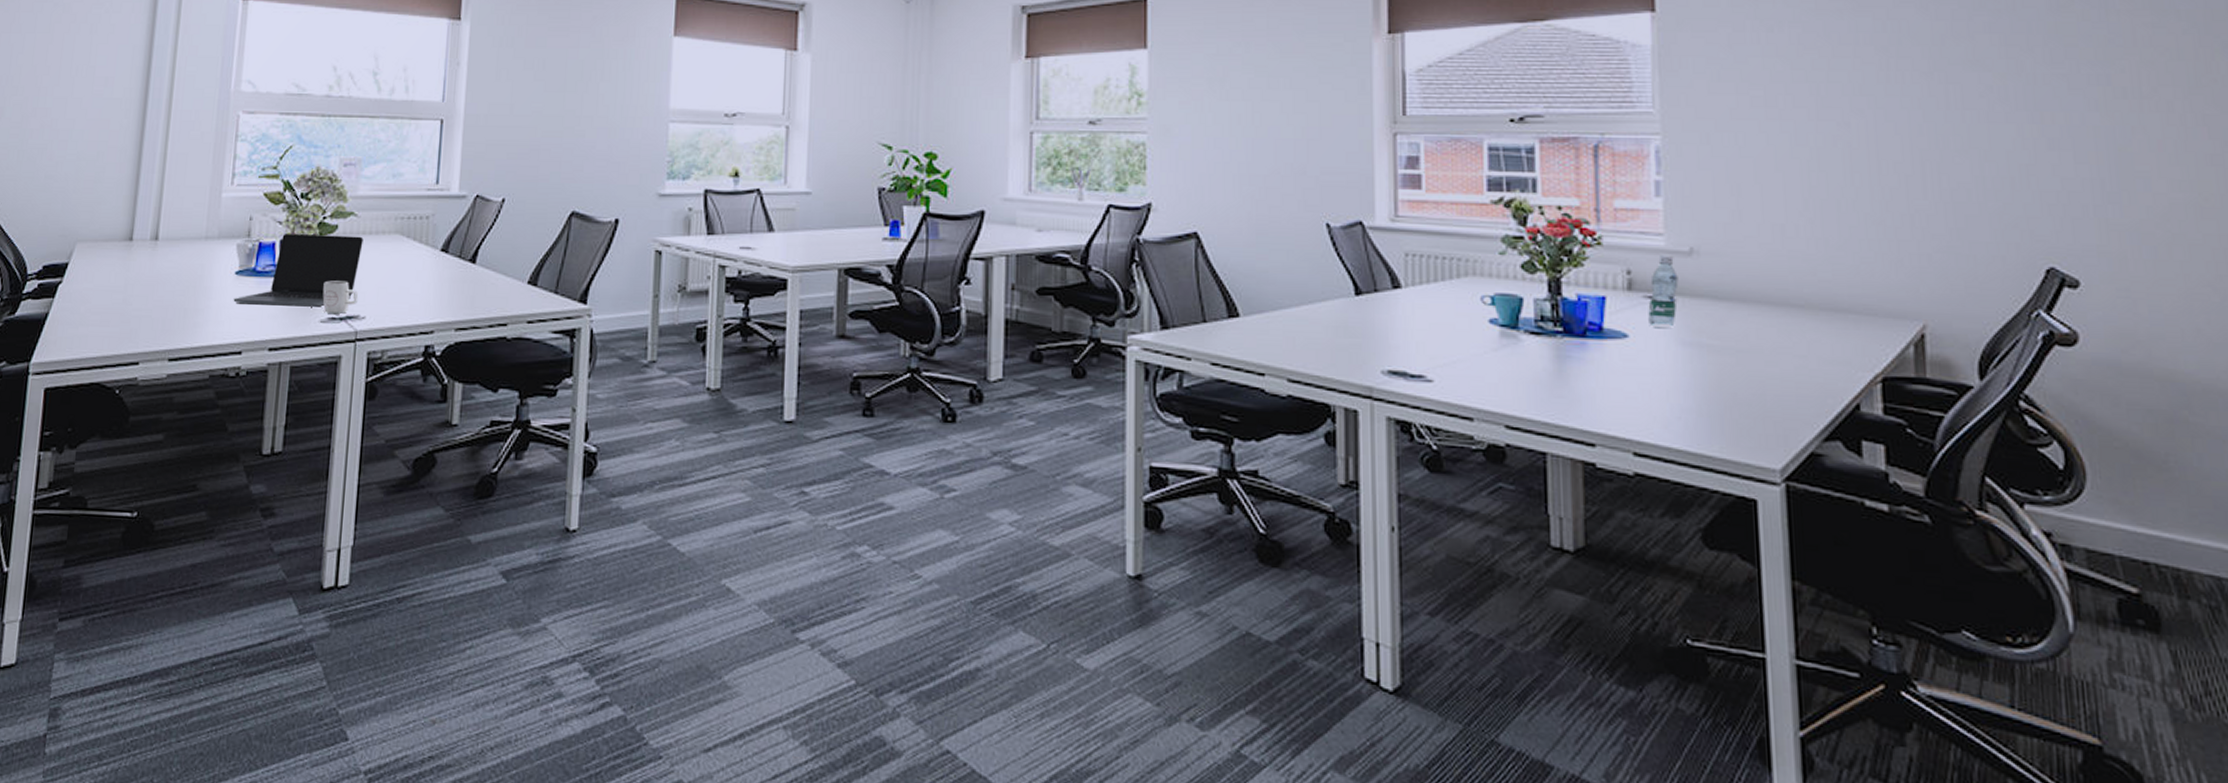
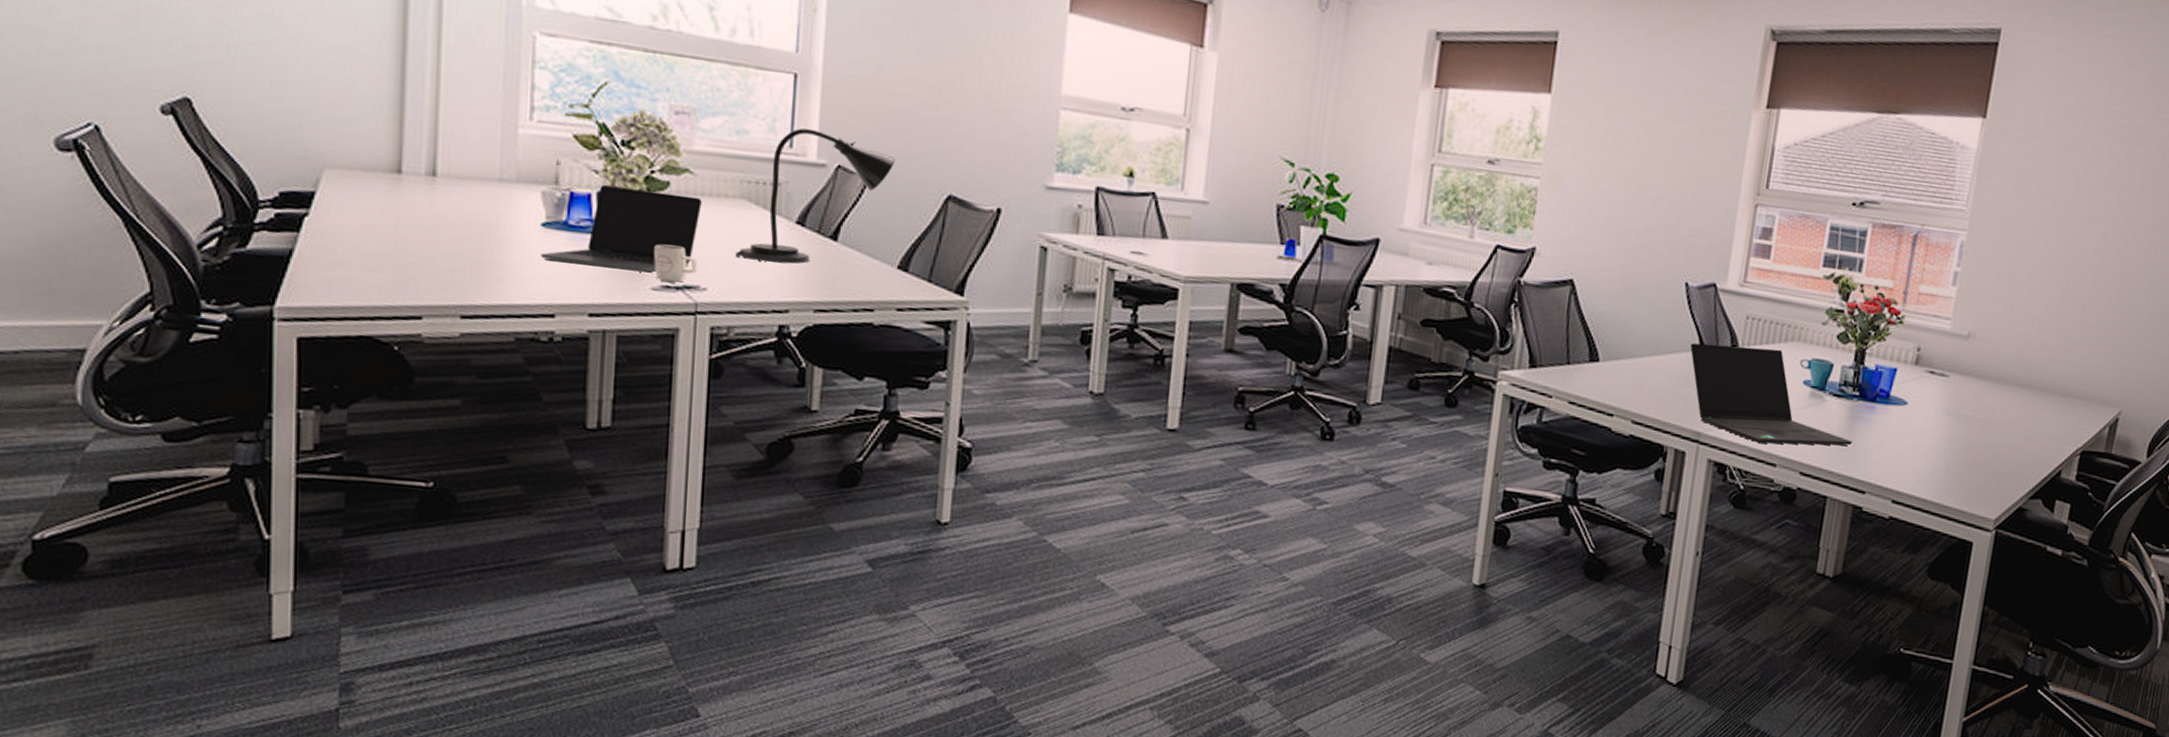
desk lamp: none [390,165,526,288] -> present [735,127,896,264]
laptop: none [1343,286,1566,395] -> present [1690,343,1853,446]
bottle: present [1648,254,1679,329] -> none [1925,336,1955,400]

